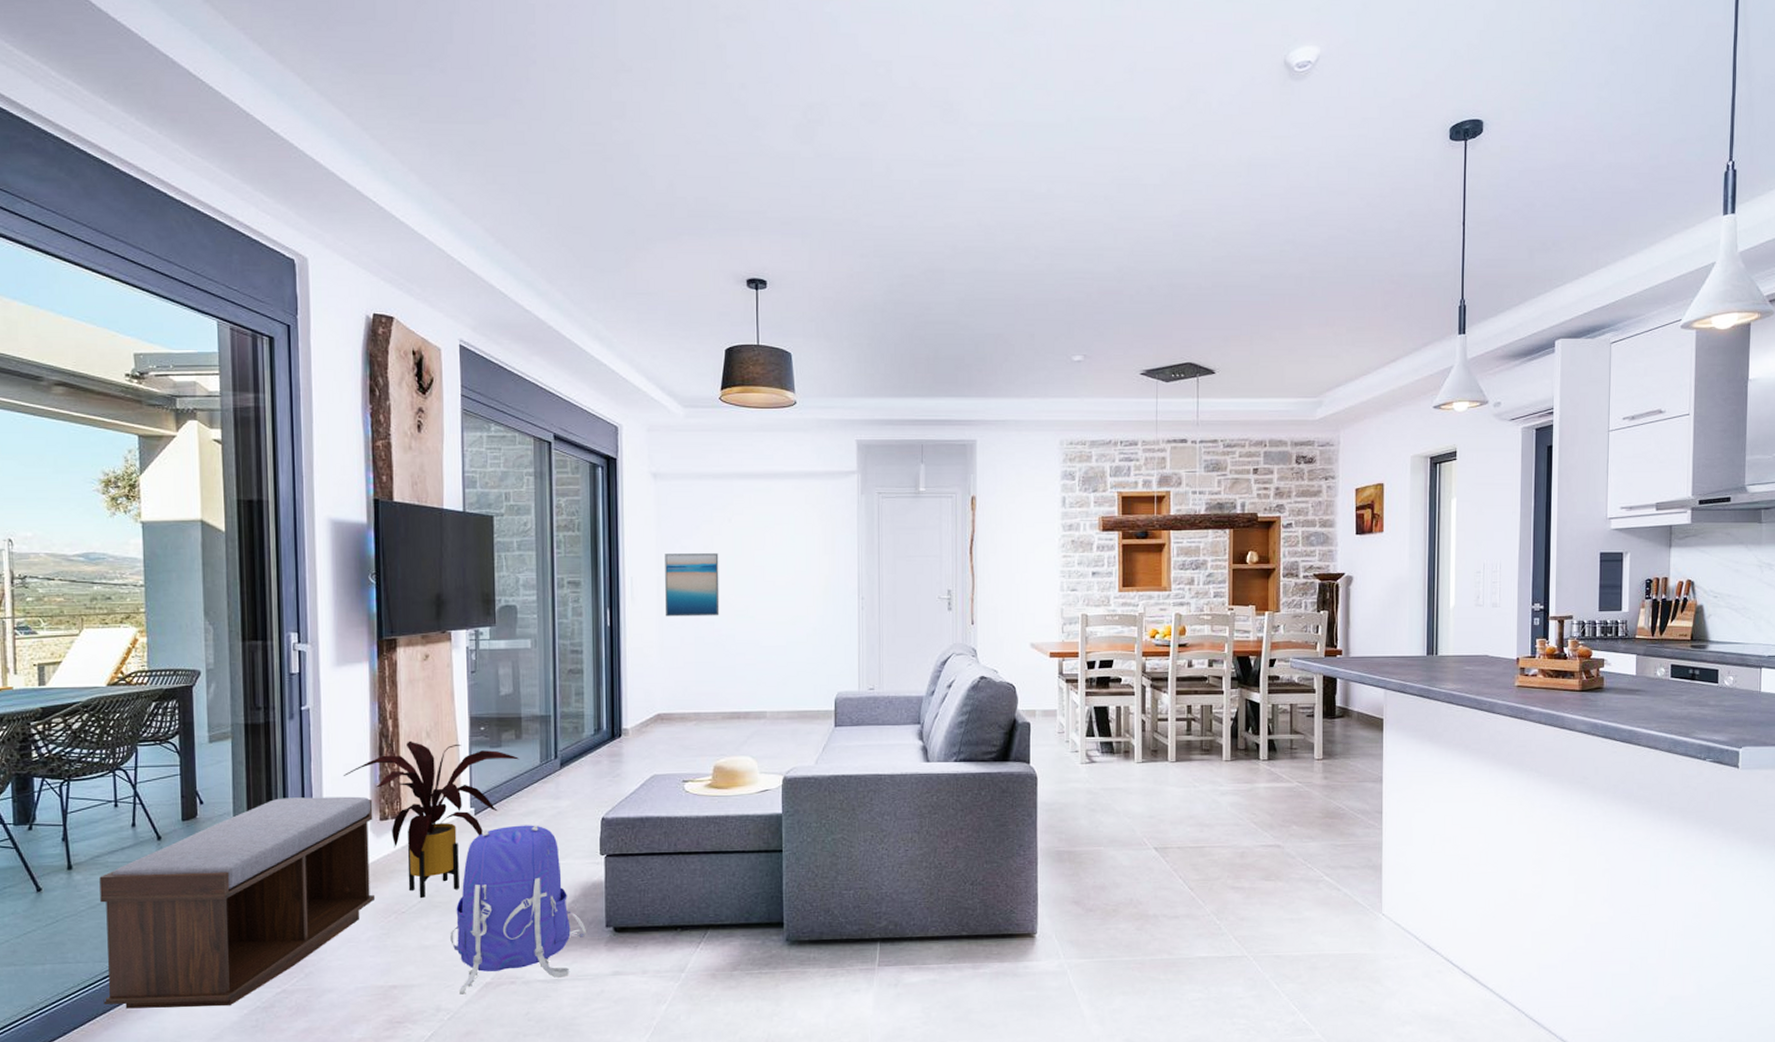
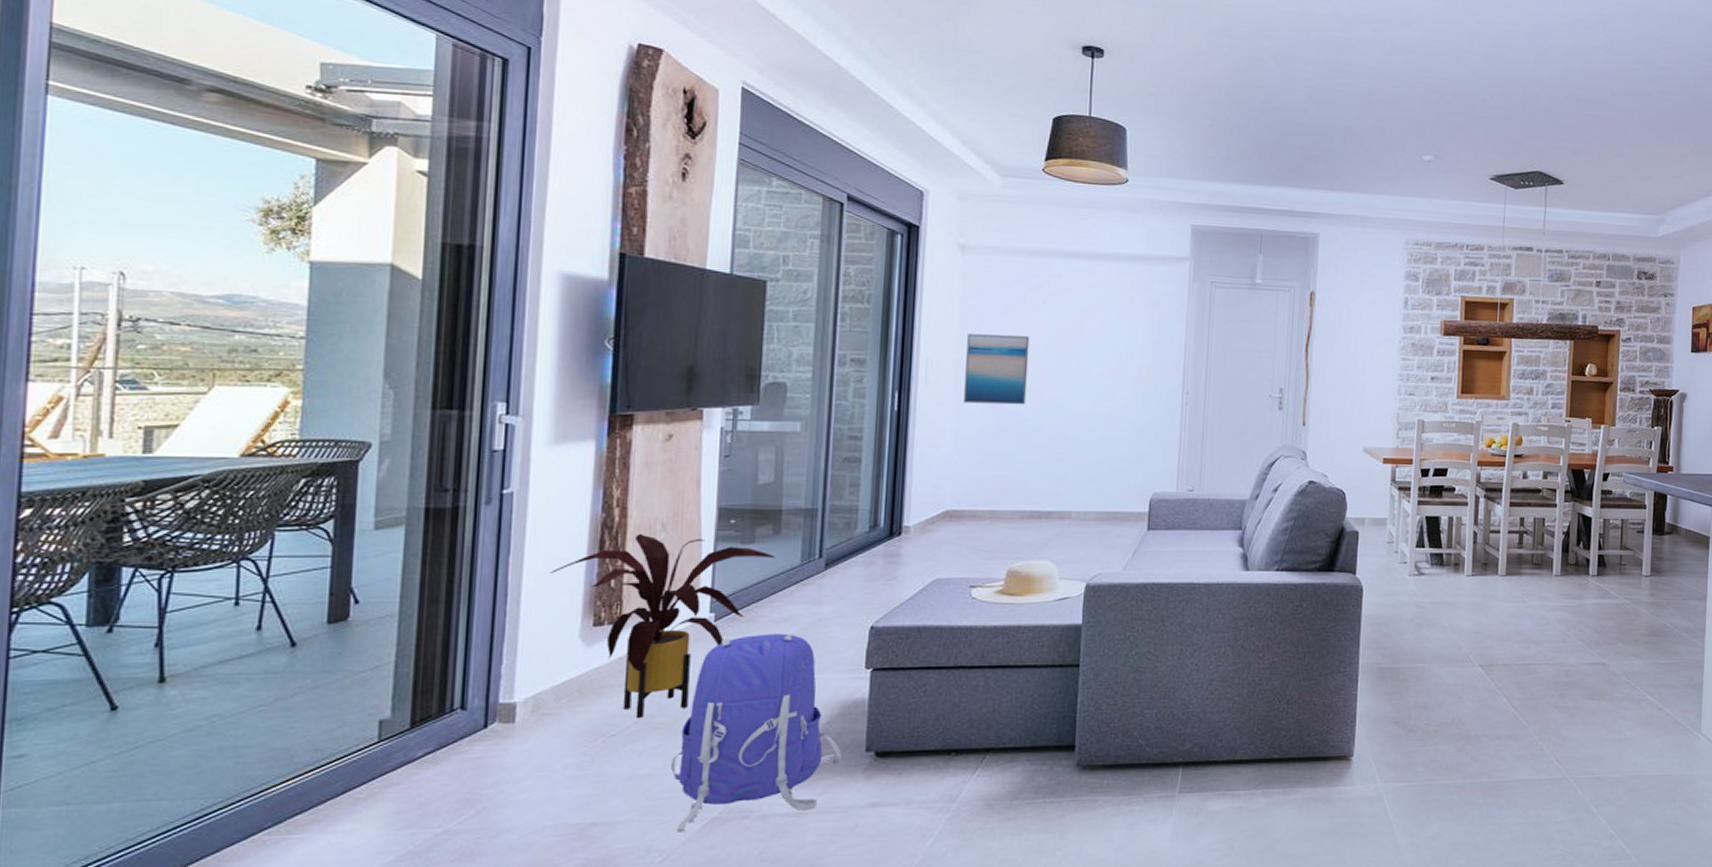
bench: present [99,796,374,1009] -> none [192,597,586,857]

